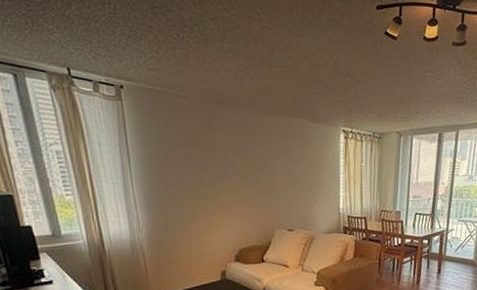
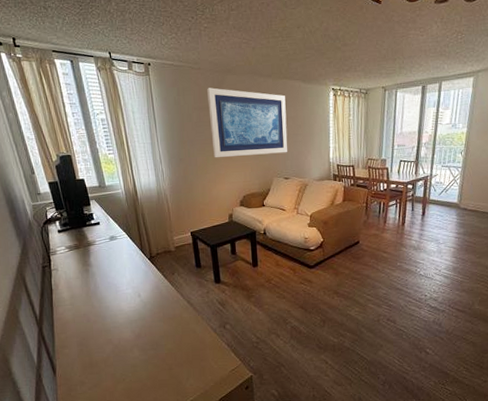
wall art: none [196,120,292,205] -> present [207,87,288,158]

